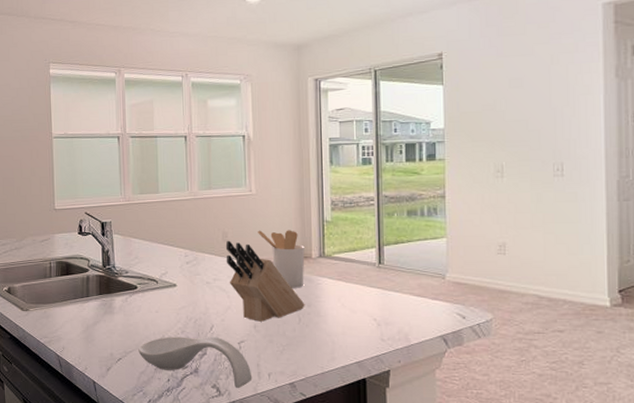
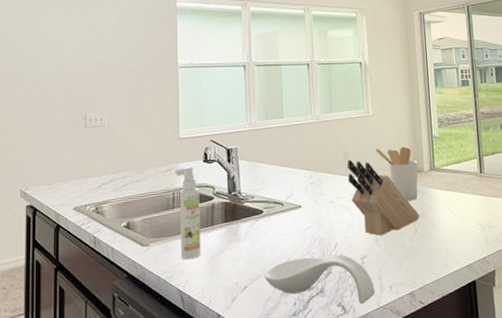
spray bottle: none [51,237,77,327] -> present [175,166,201,260]

